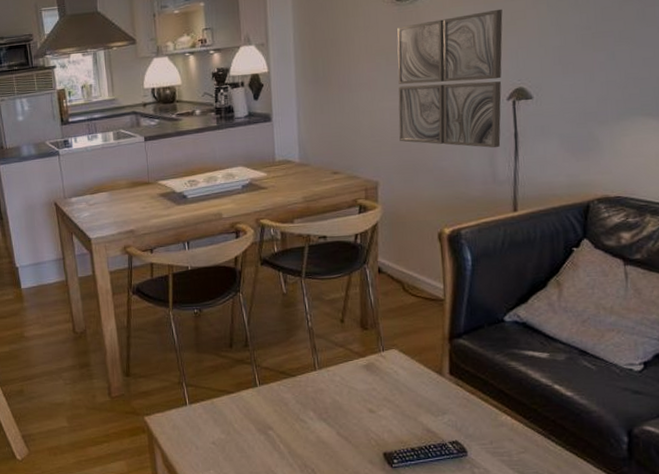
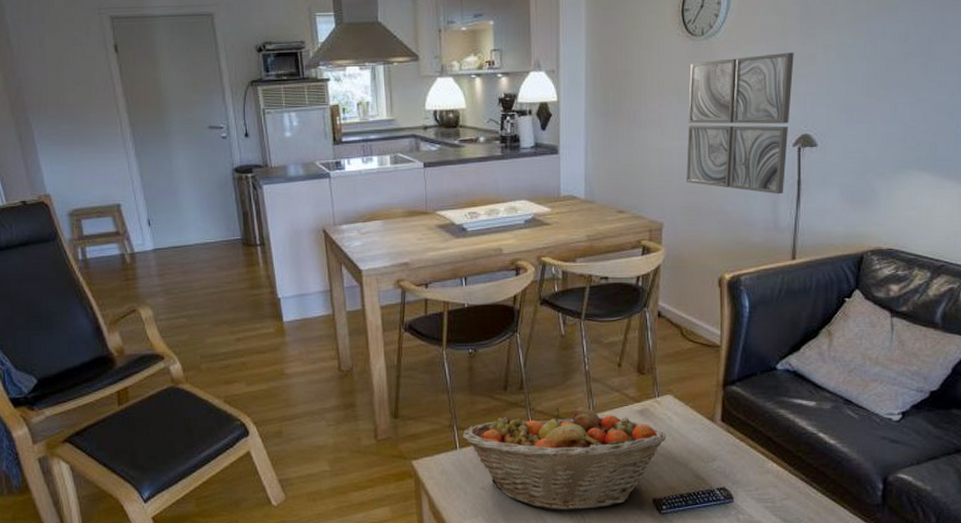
fruit basket: none [191,362,394,465] -> present [462,407,667,511]

